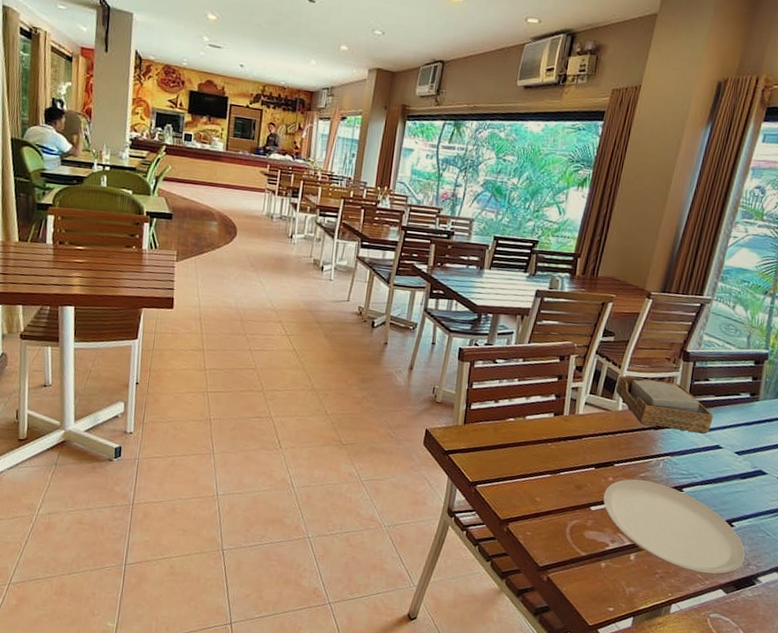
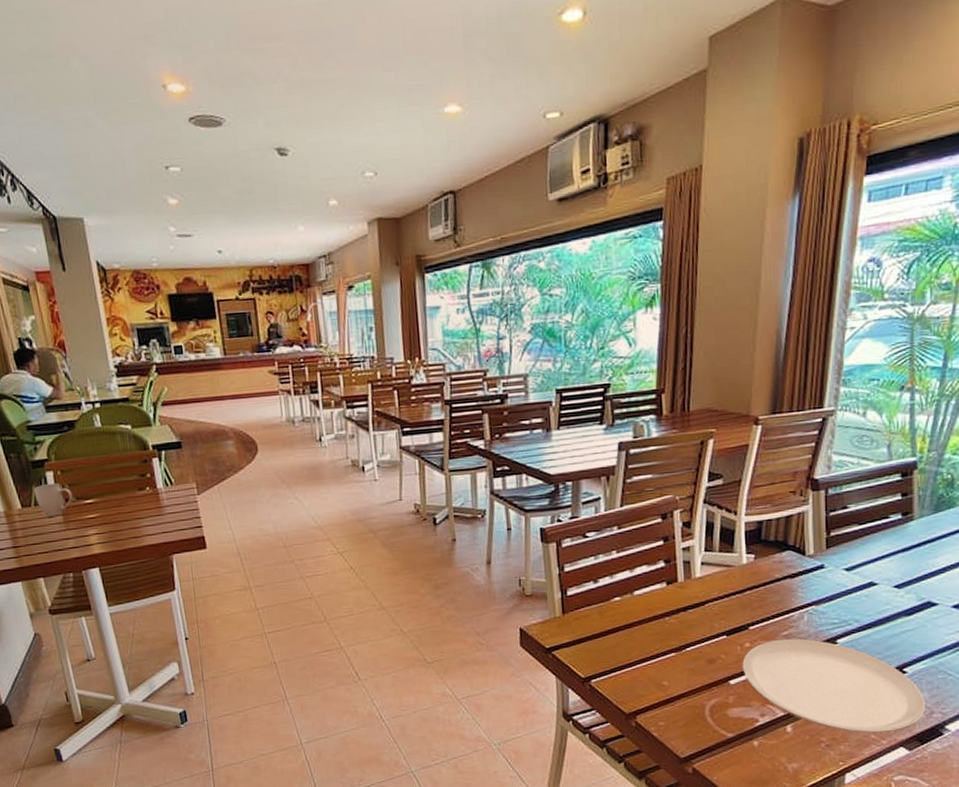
mug: none [33,225,67,255] -> present [33,482,73,517]
napkin holder: present [616,376,714,434] -> none [735,518,860,575]

